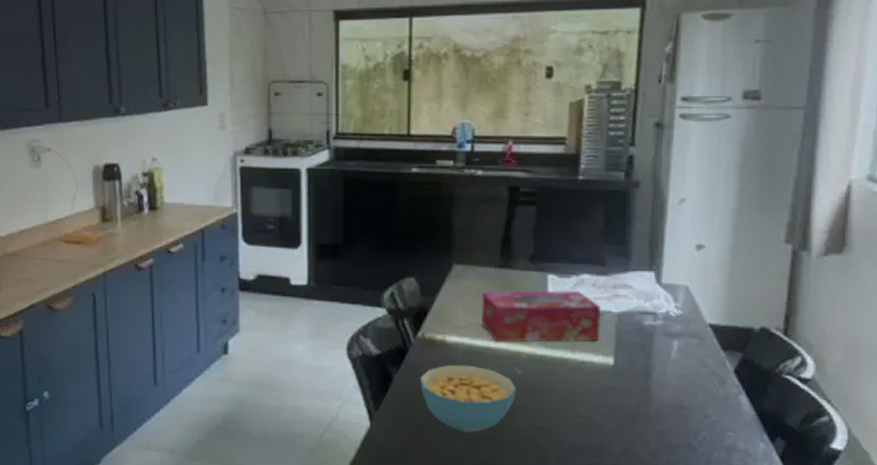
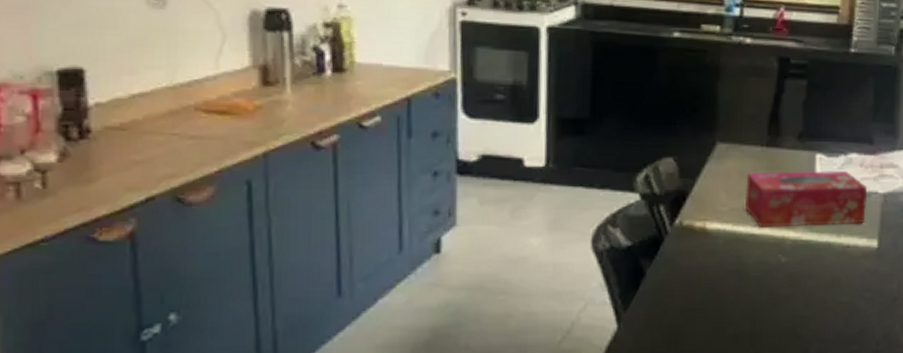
cereal bowl: present [420,364,516,432] -> none [676,254,779,328]

